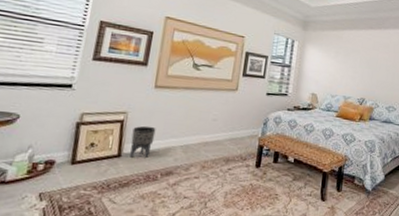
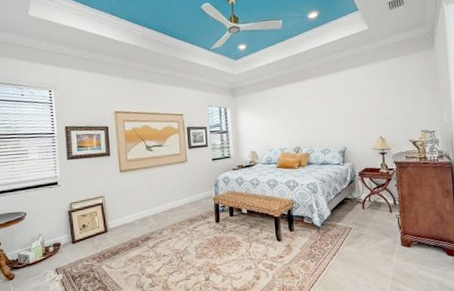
planter: present [130,125,156,158] -> none [111,204,130,231]

